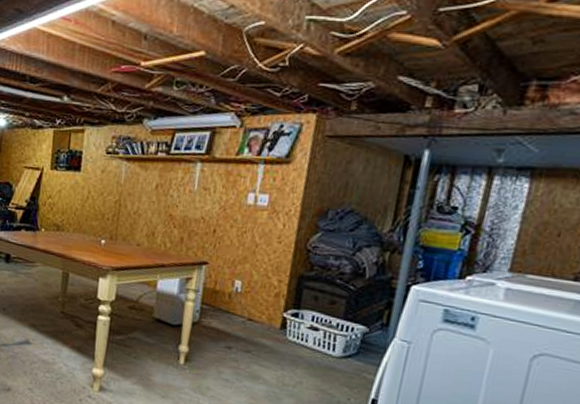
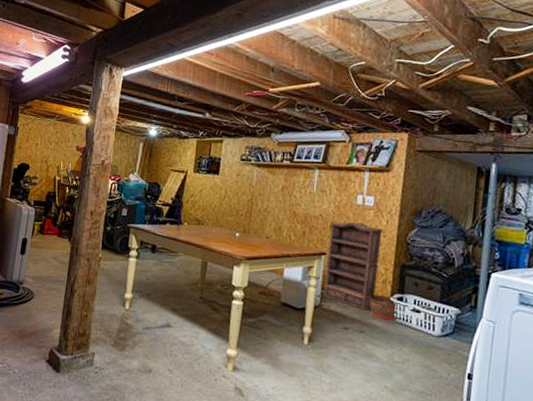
bookshelf: none [202,225,279,328] -> present [322,221,383,310]
basket: none [257,309,292,339] -> present [368,294,398,321]

